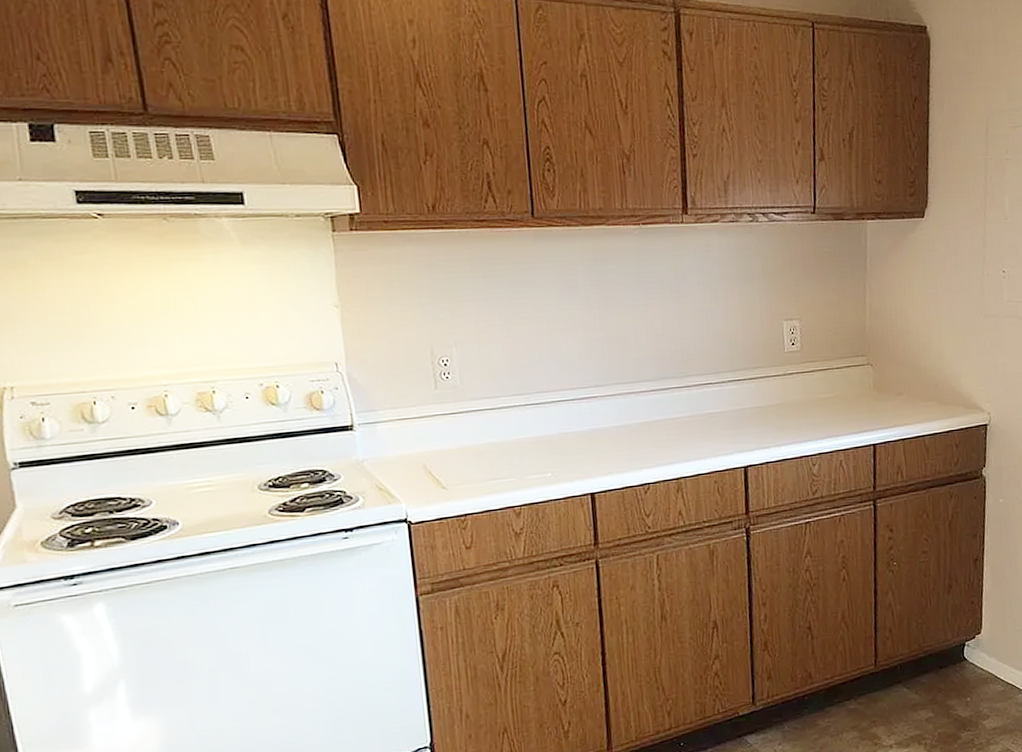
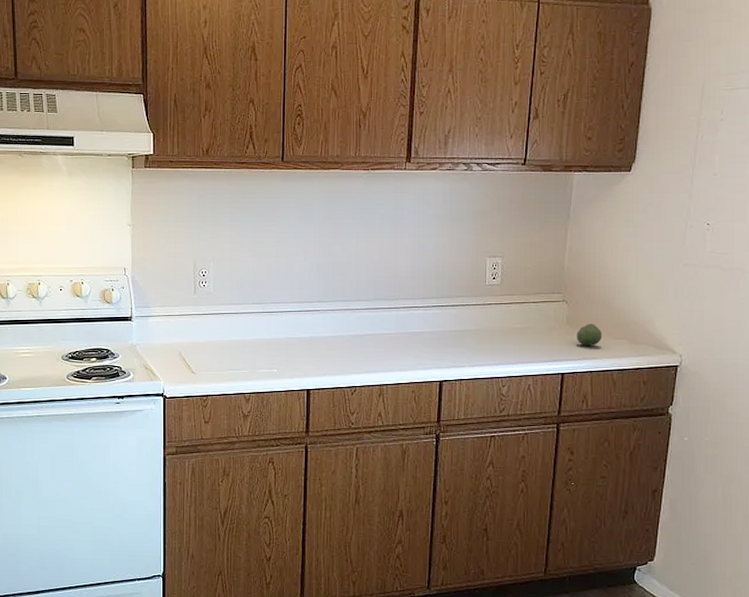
fruit: none [885,387,911,412] -> present [577,324,603,347]

